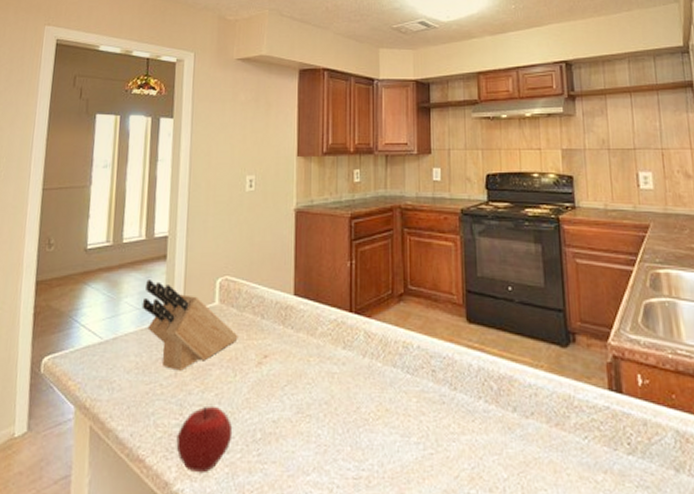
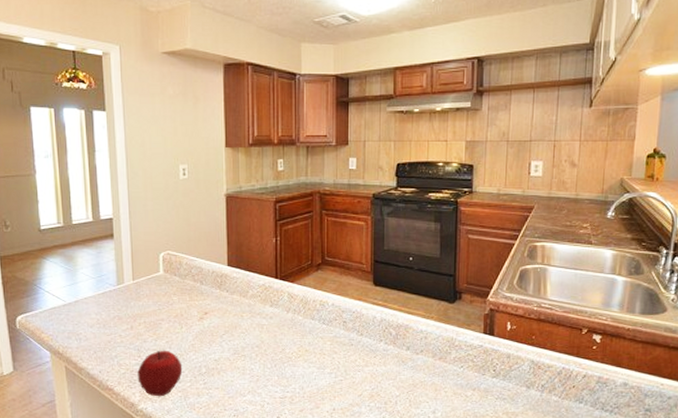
knife block: present [142,280,238,371] -> none [96,255,182,325]

